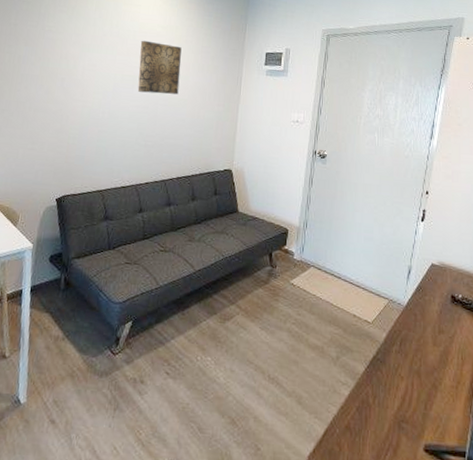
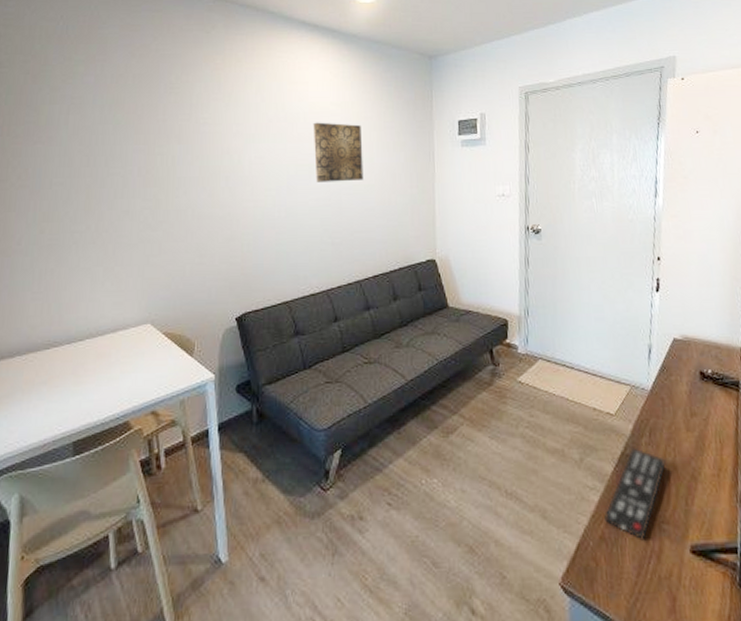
remote control: none [352,353,411,434] -> present [604,447,666,541]

